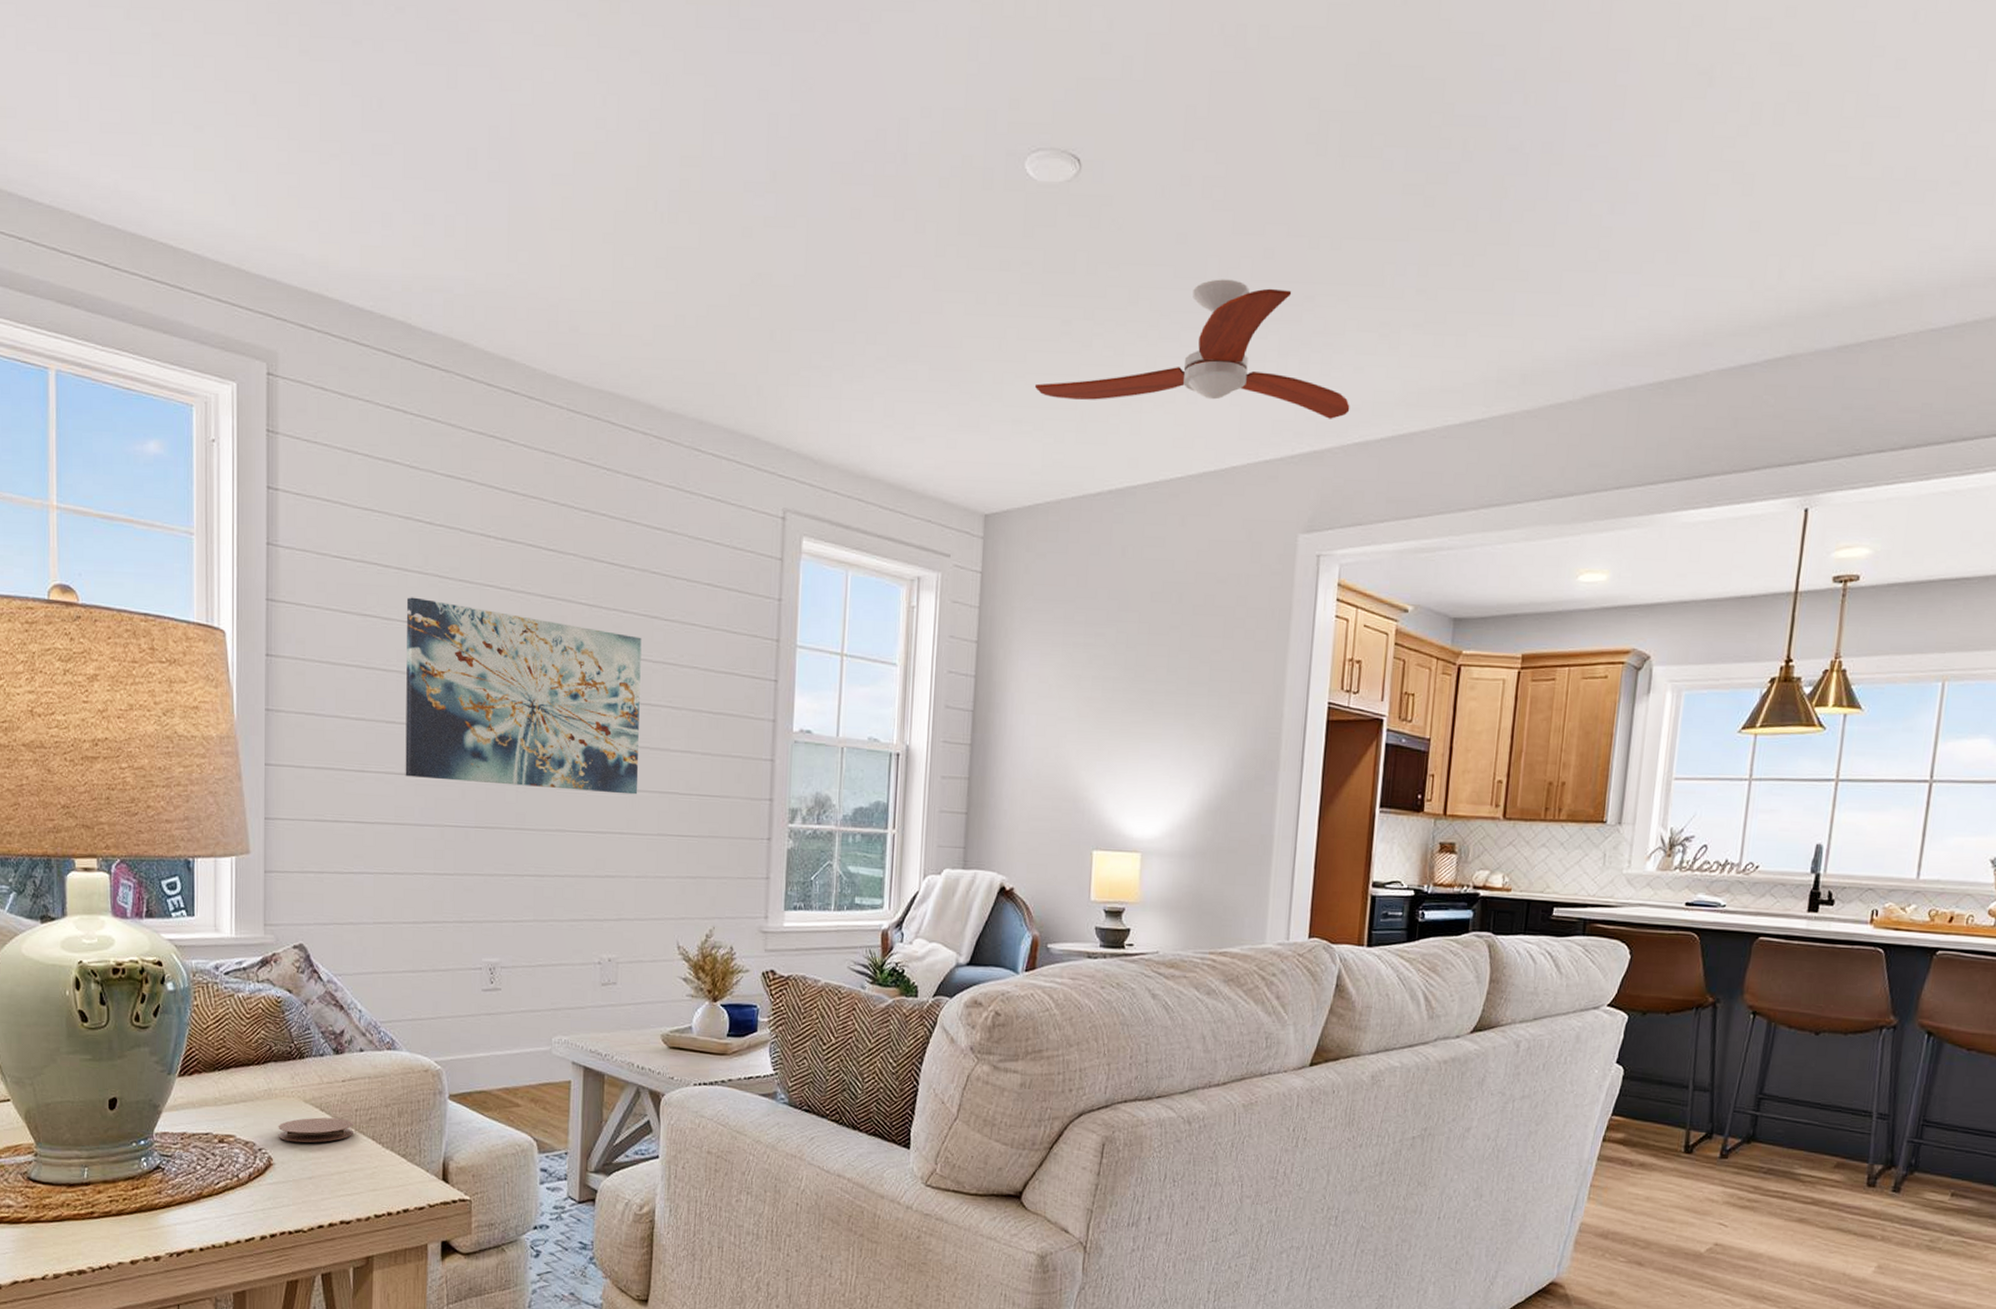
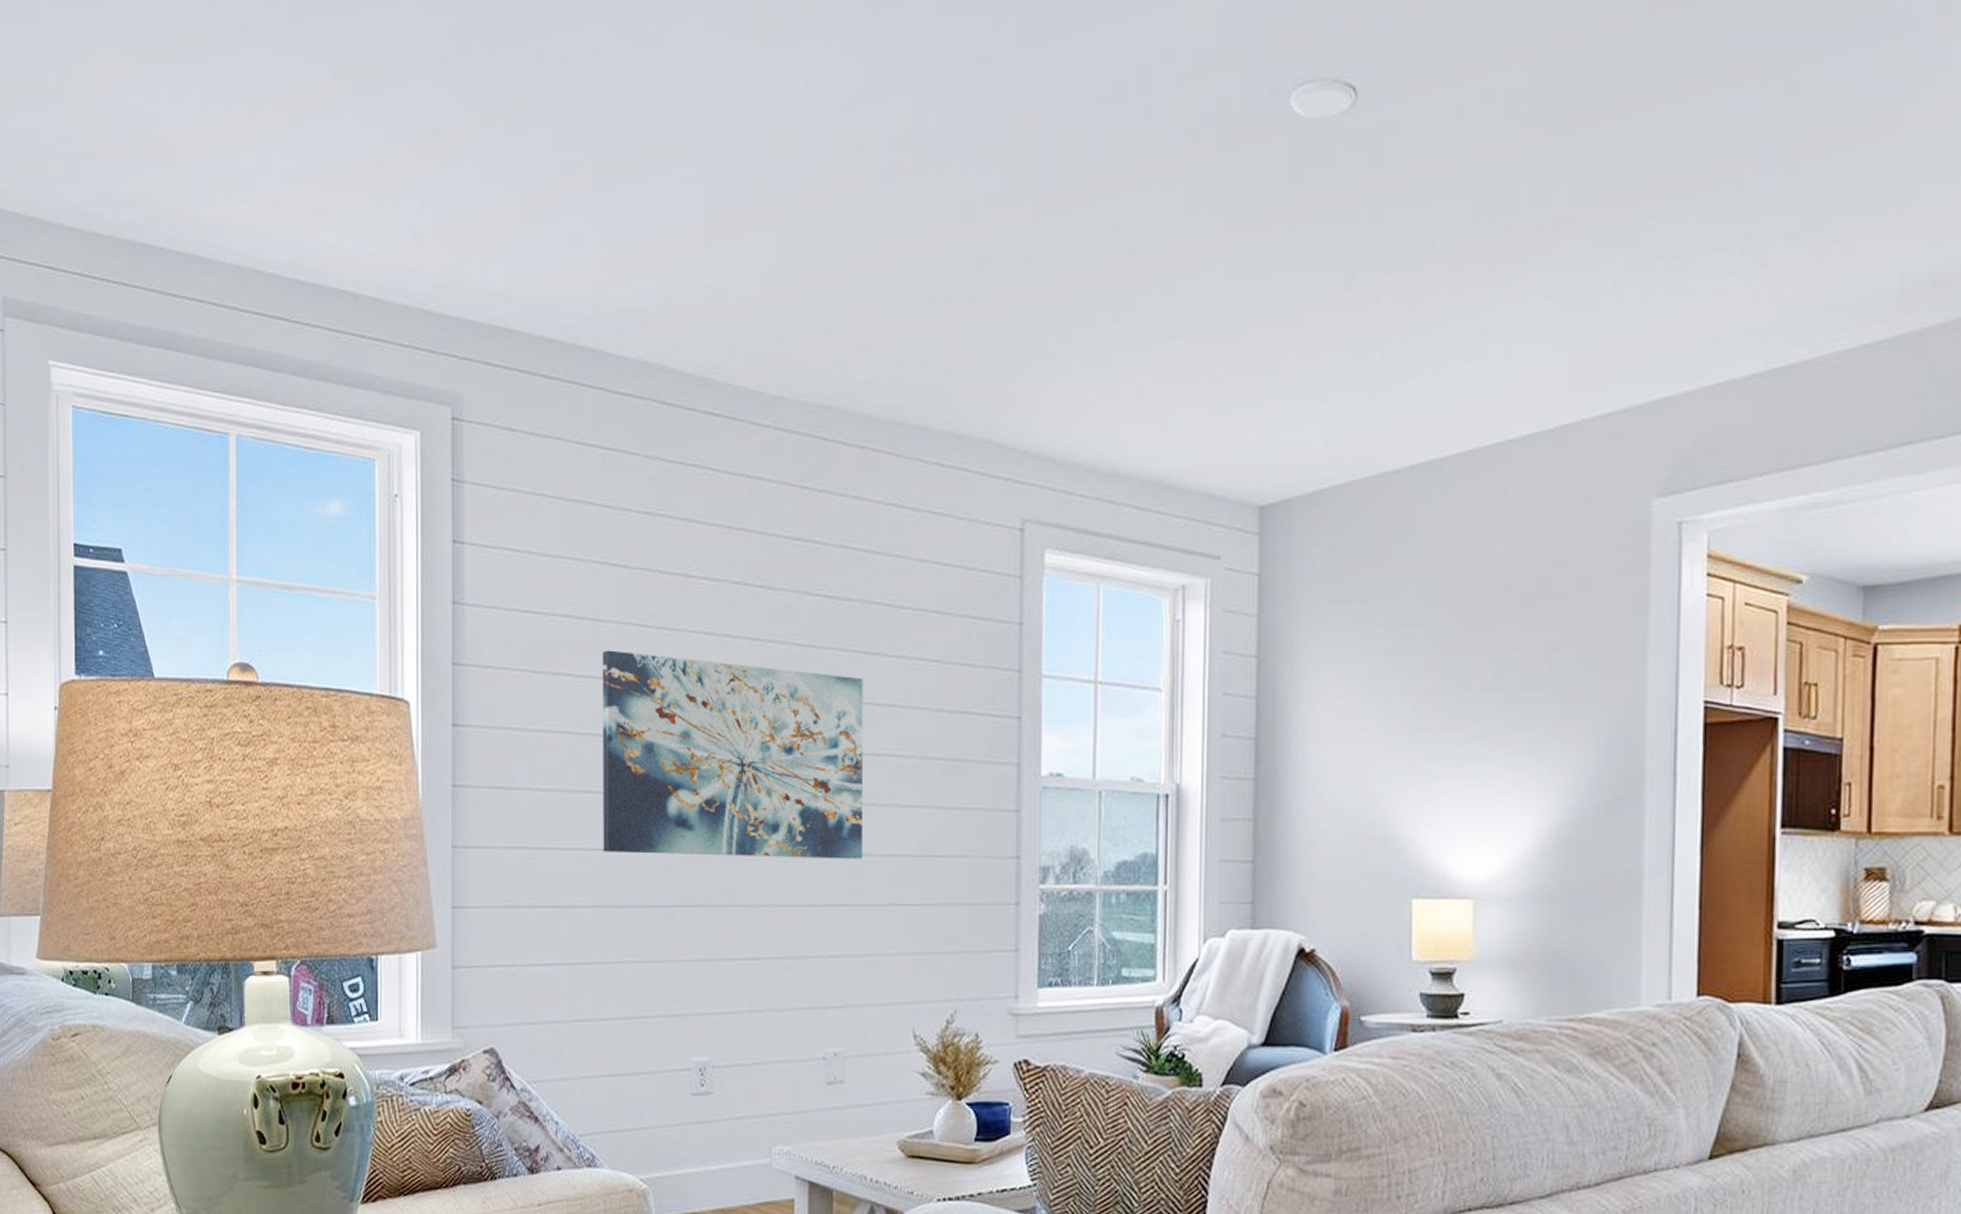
ceiling fan: present [1035,279,1350,419] -> none [1314,205,1709,364]

